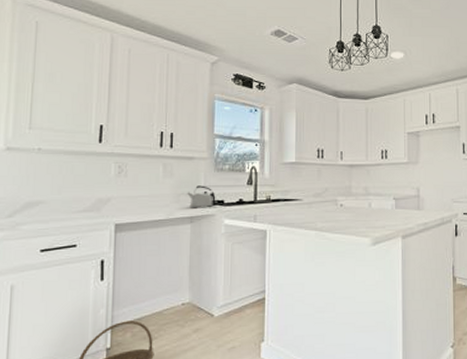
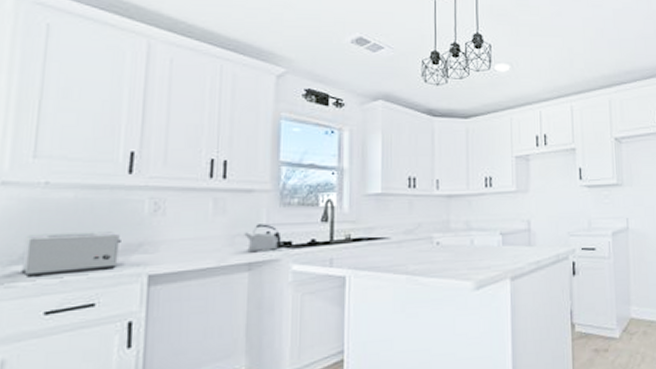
toaster: none [23,188,95,224] -> present [21,231,121,279]

